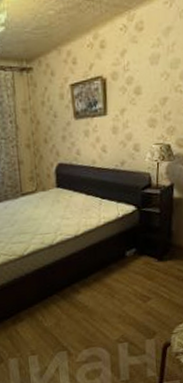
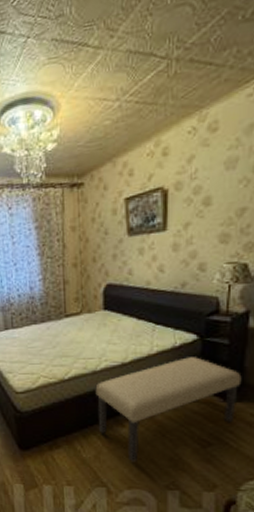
bench: none [52,225,170,325] -> present [95,357,242,463]

